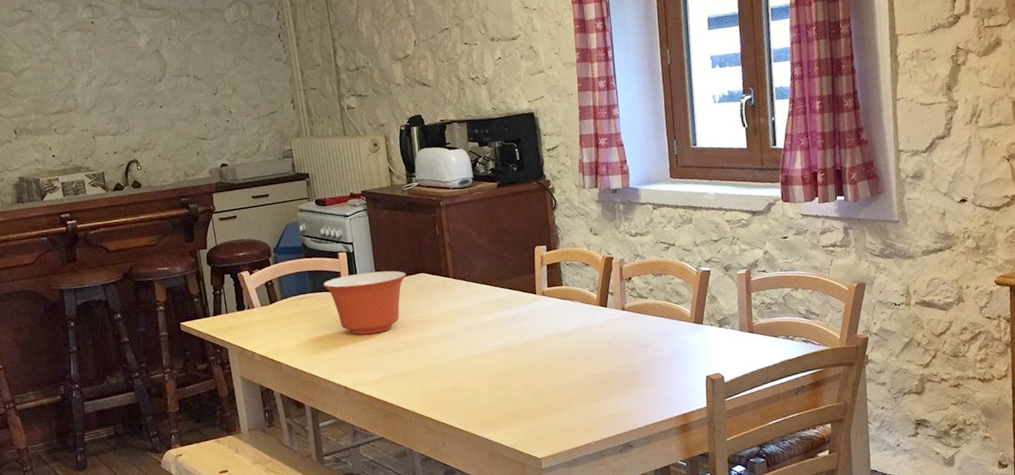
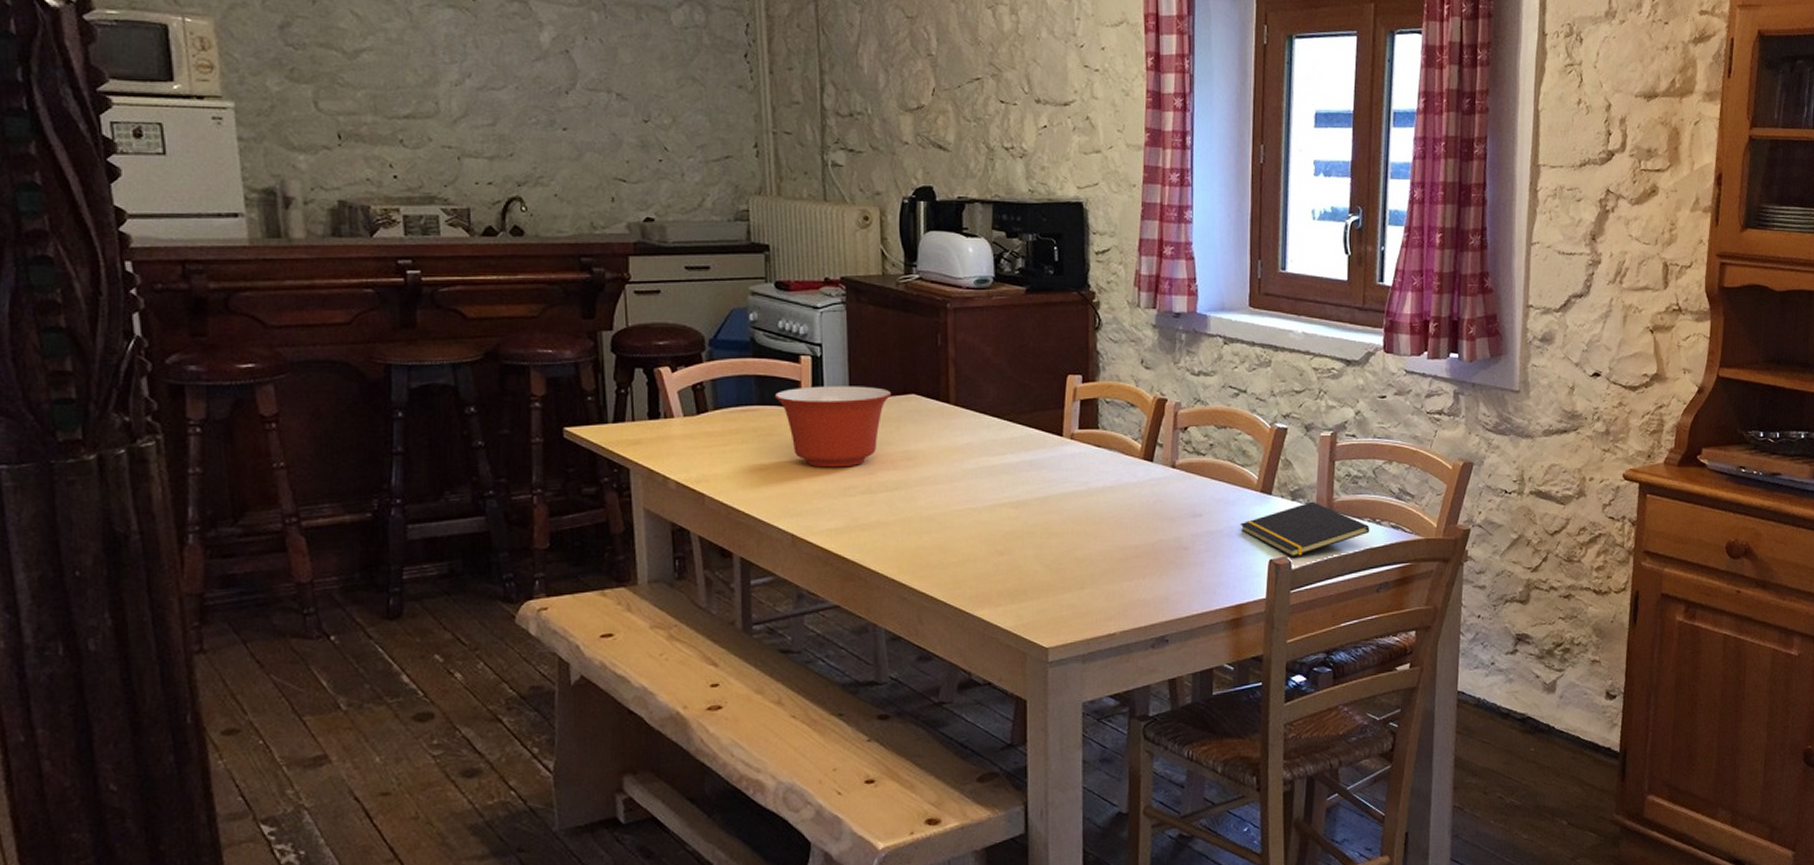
notepad: none [680,326,785,373] -> present [1240,501,1370,558]

